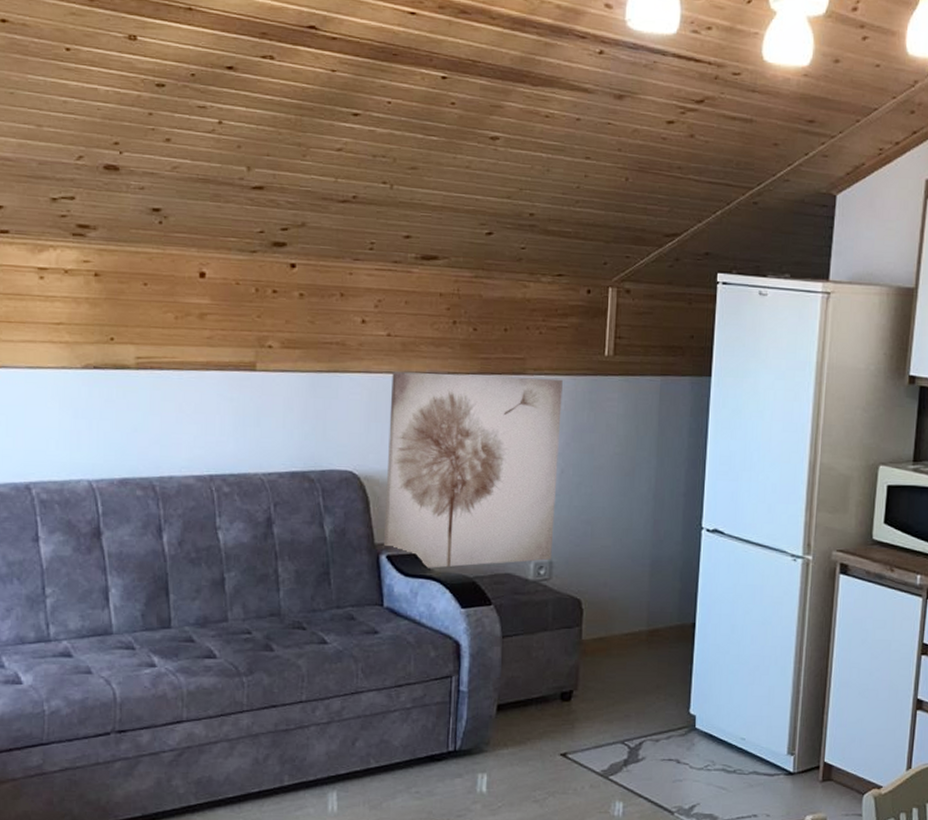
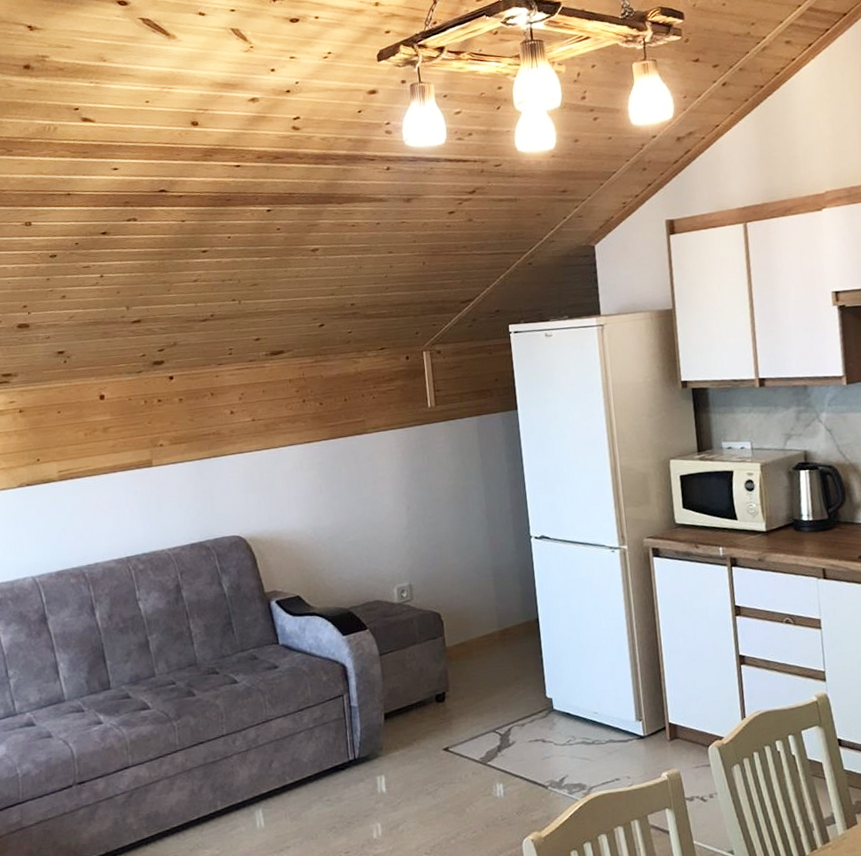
wall art: present [383,372,563,568] -> none [260,432,411,606]

